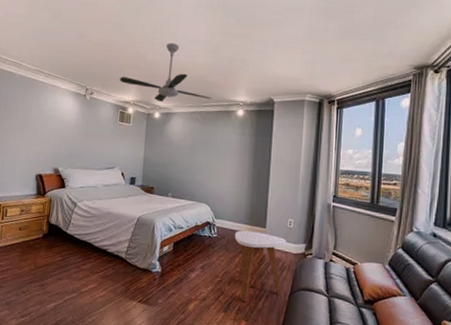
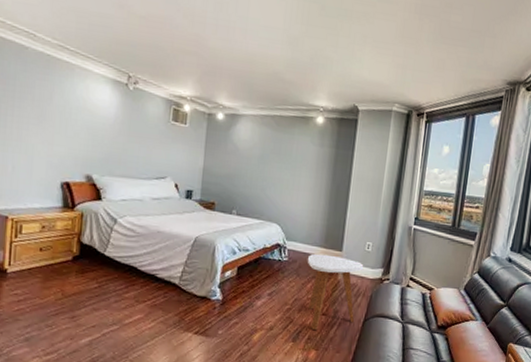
ceiling fan: present [120,43,211,102] -> none [173,27,287,102]

